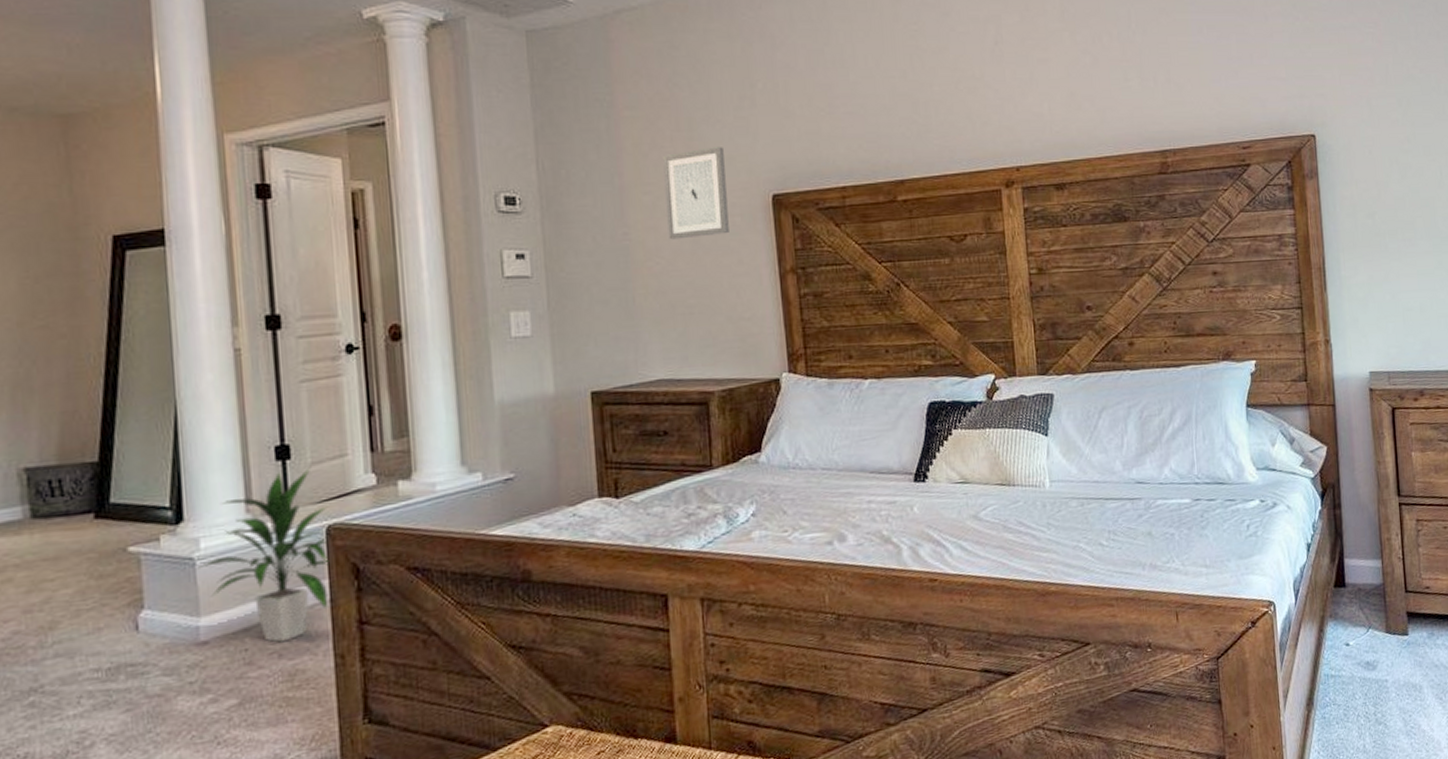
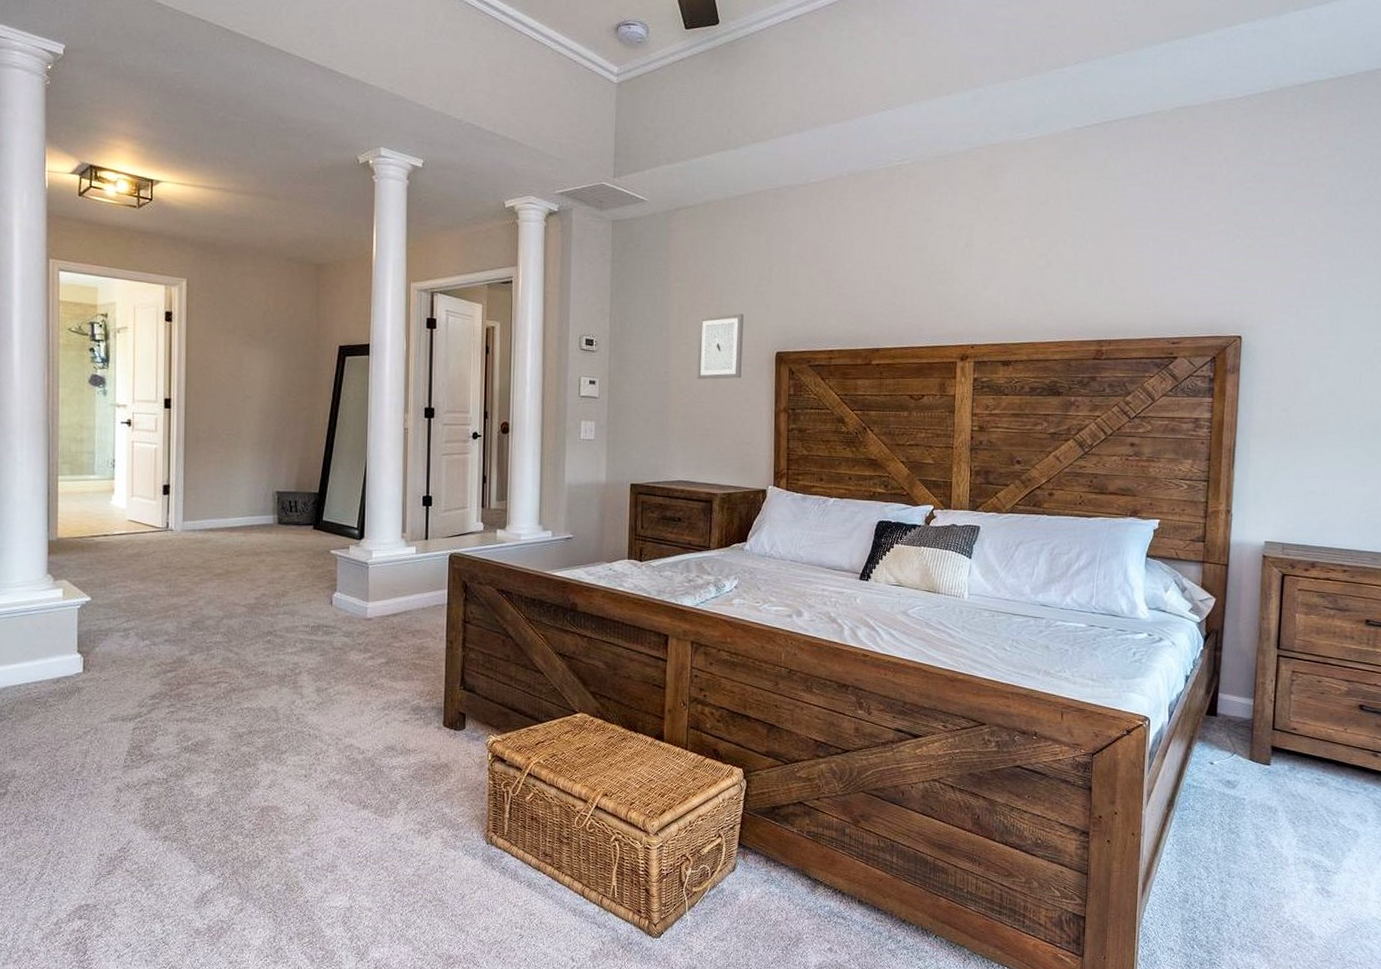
indoor plant: present [198,467,330,643] -> none [370,513,451,627]

